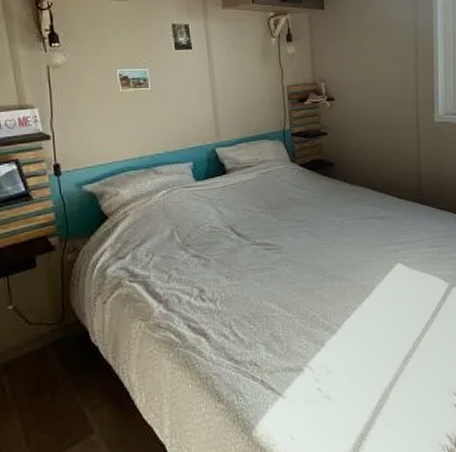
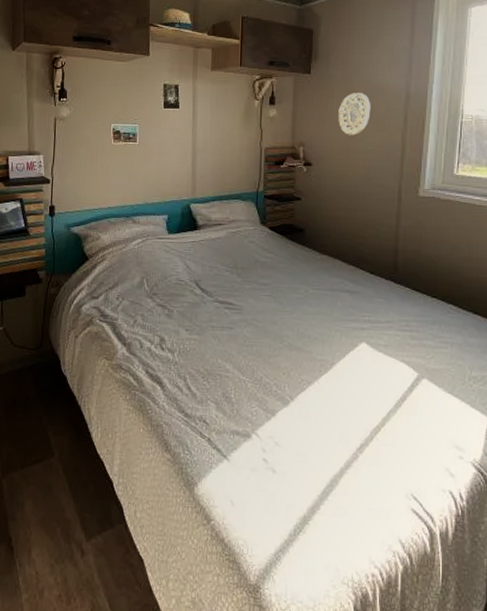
decorative plate: none [354,27,385,69] -> present [338,93,371,135]

